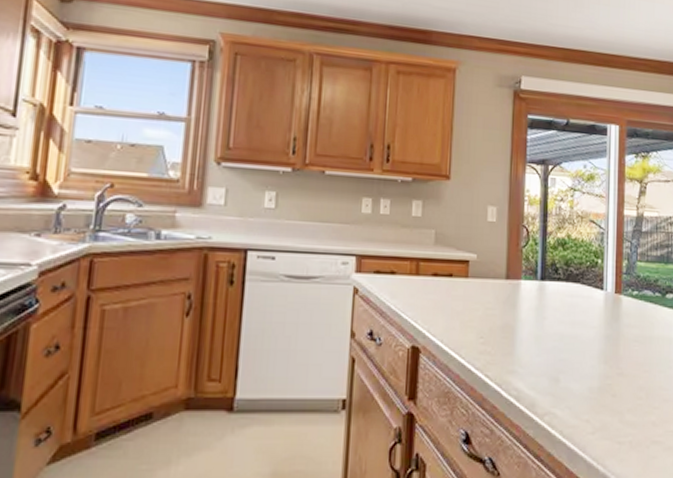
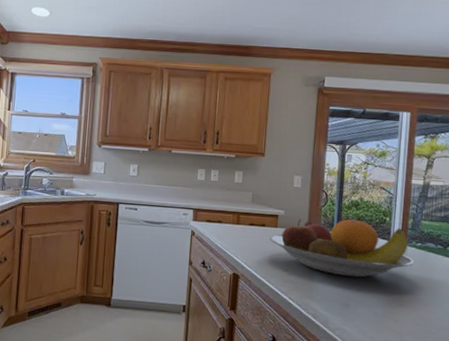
fruit bowl: none [459,263,631,341] -> present [270,219,415,278]

